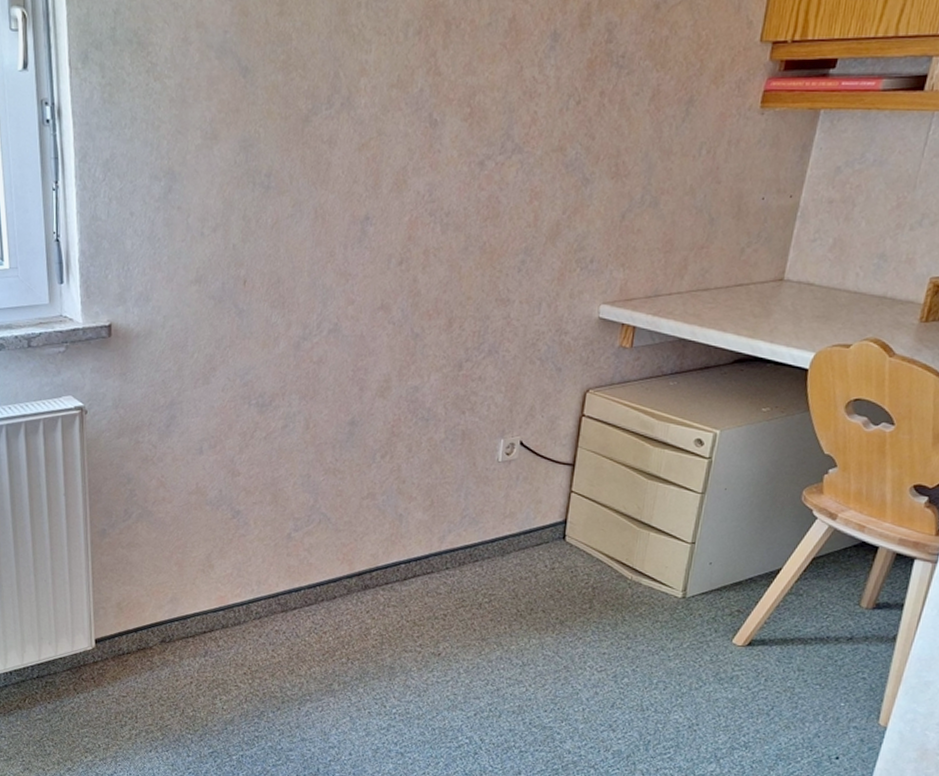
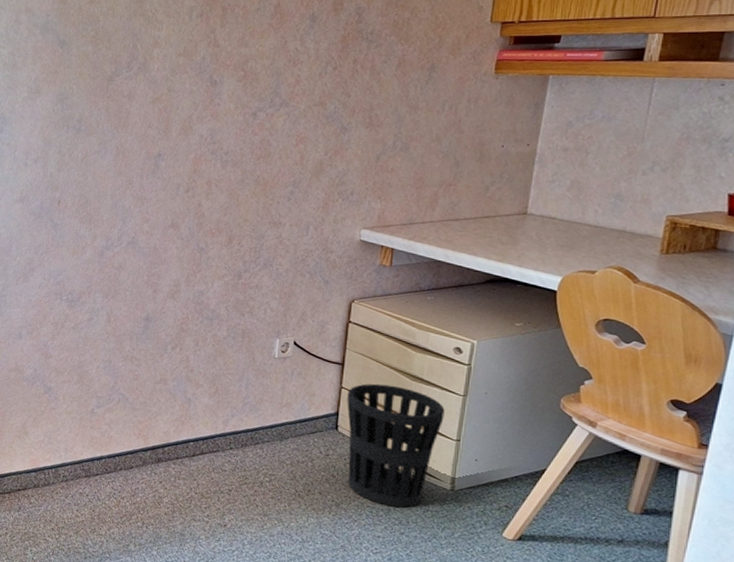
wastebasket: none [573,485,681,621] -> present [347,383,445,508]

